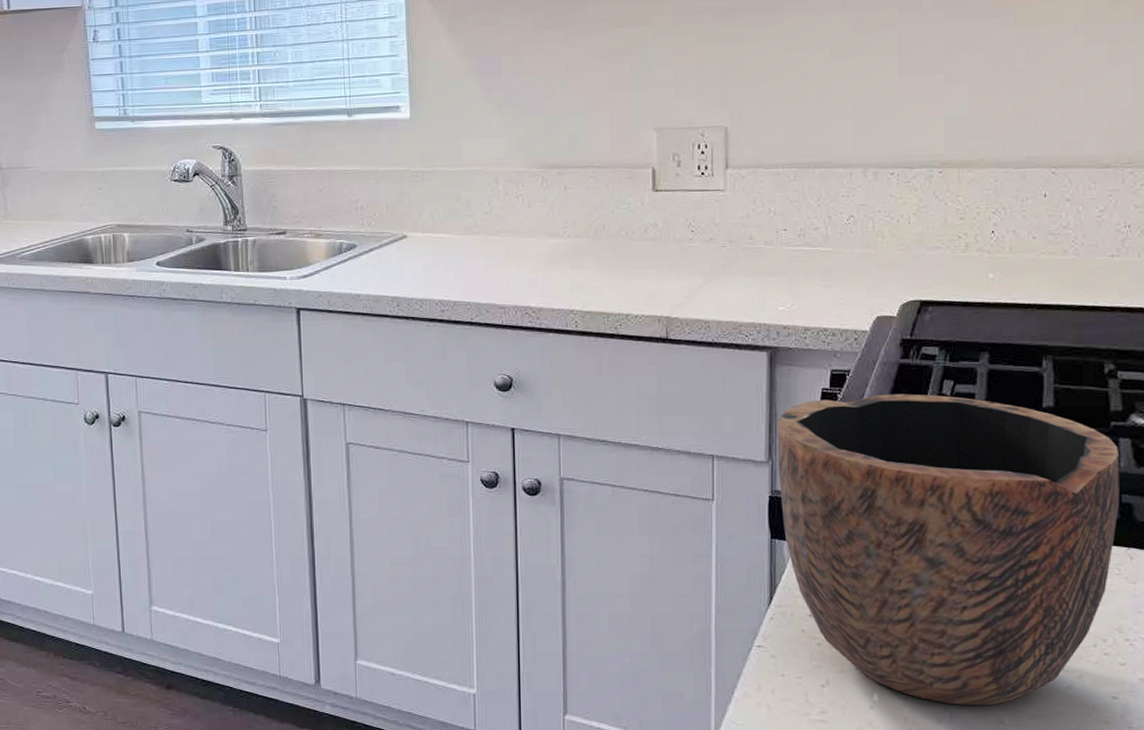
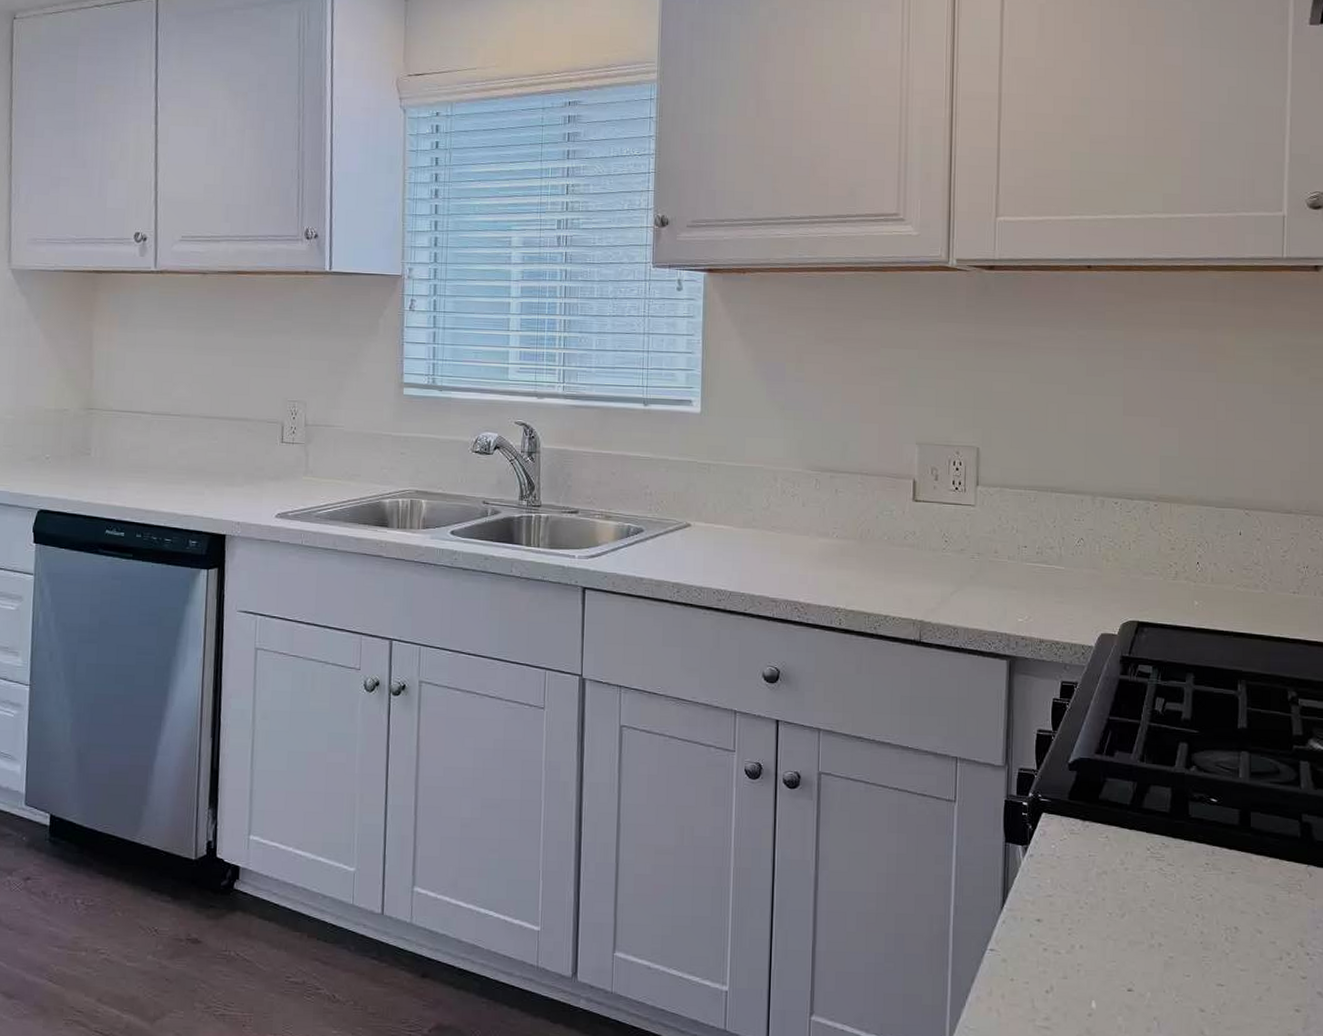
bowl: present [777,393,1120,706] -> none [1012,707,1301,1016]

